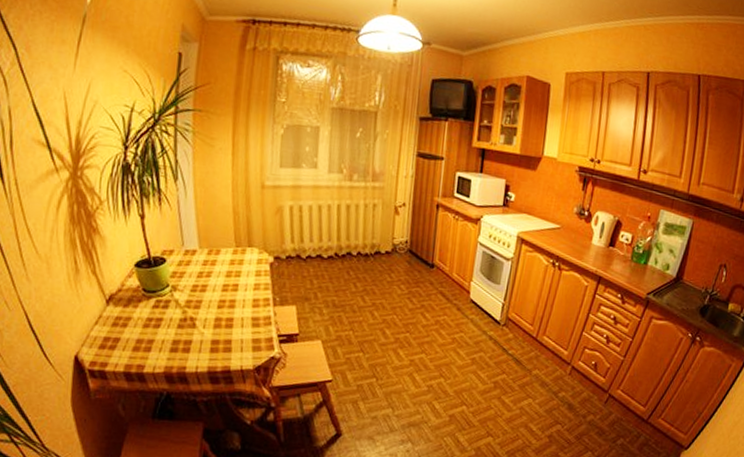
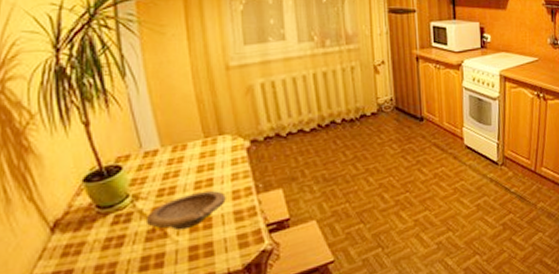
bowl: none [179,294,247,325] -> present [145,191,226,231]

